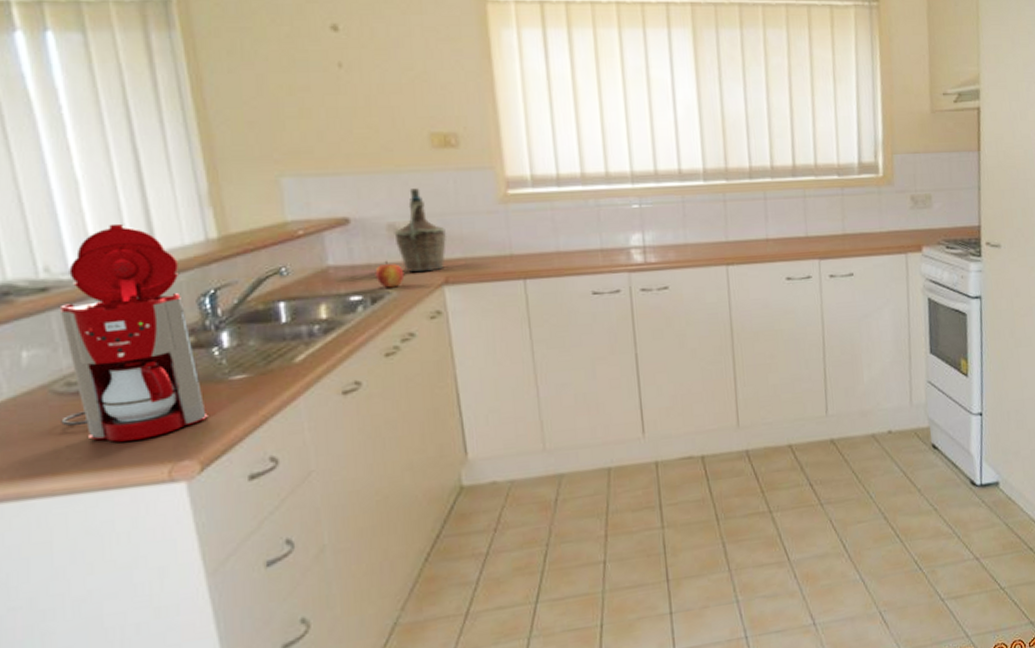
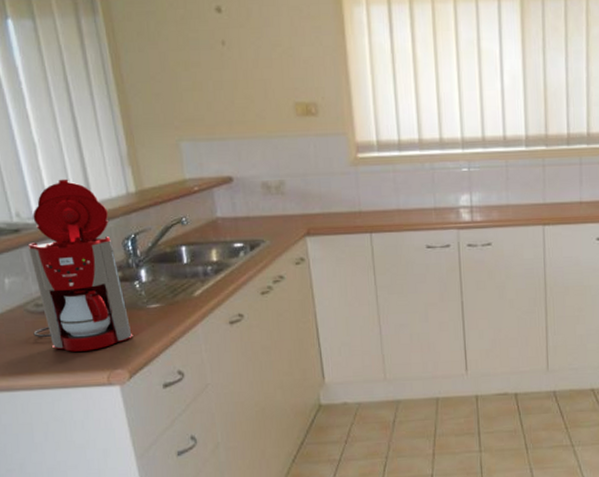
apple: present [375,260,405,288] -> none [253,213,276,237]
bottle: present [394,188,447,273] -> none [267,152,309,225]

